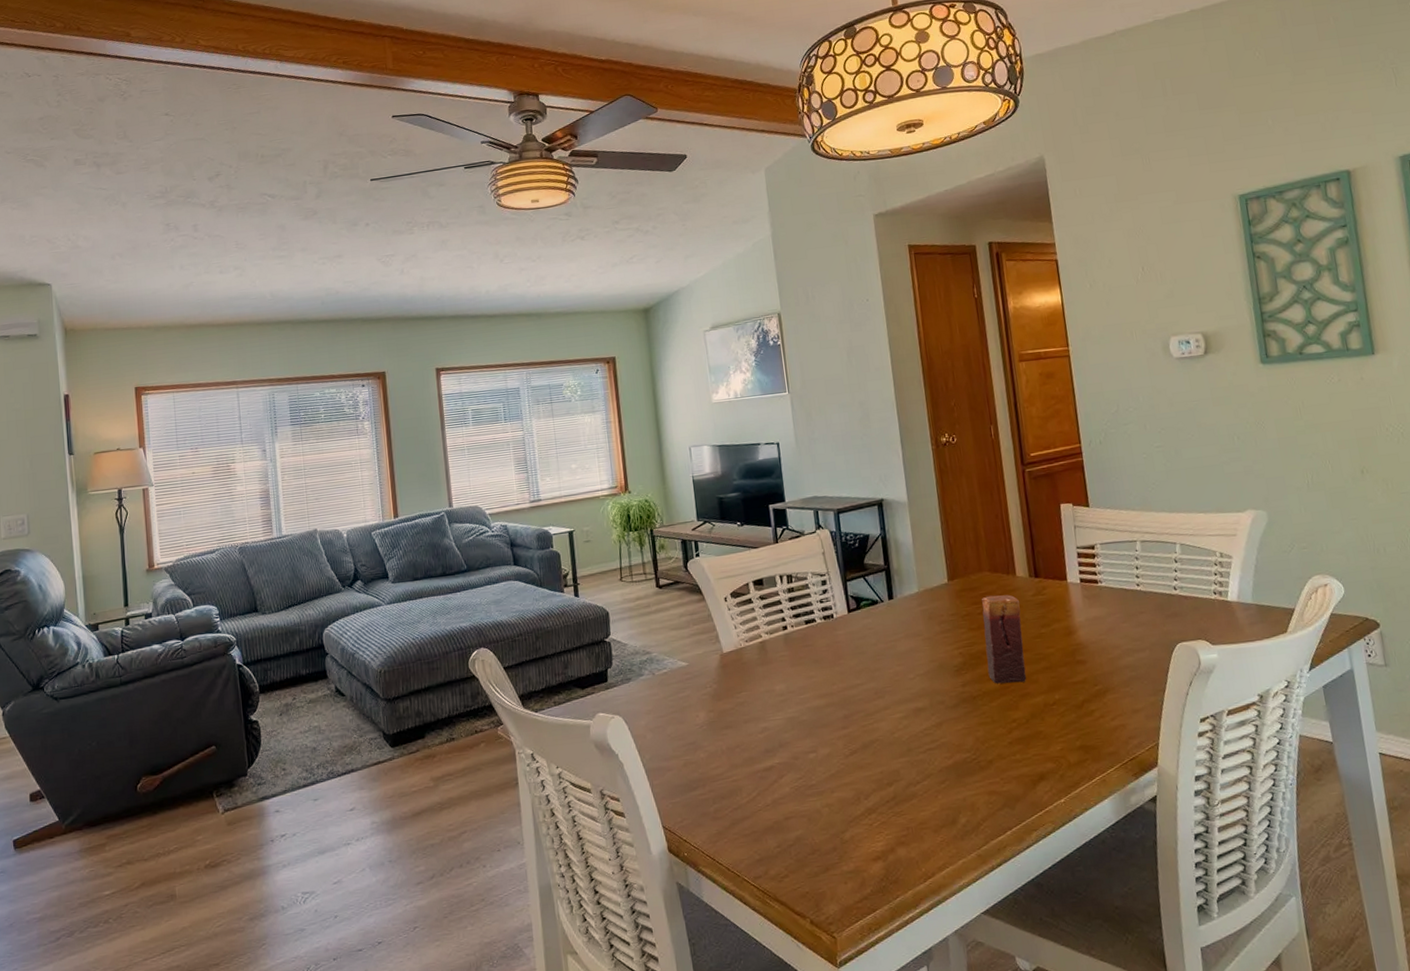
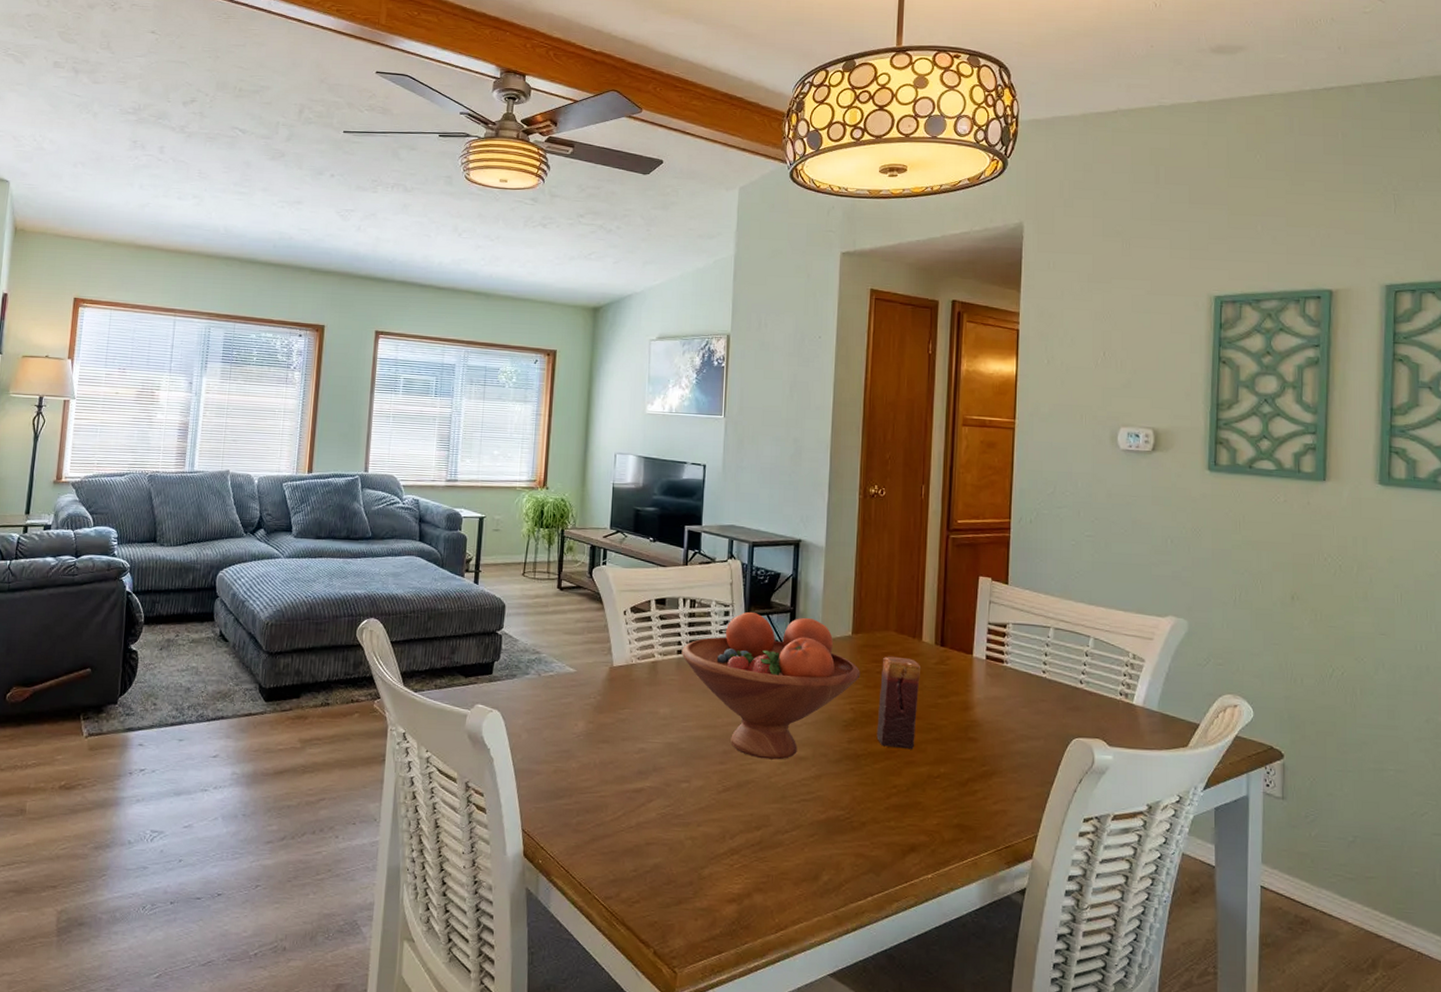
fruit bowl: none [787,572,963,717] -> present [681,611,861,760]

